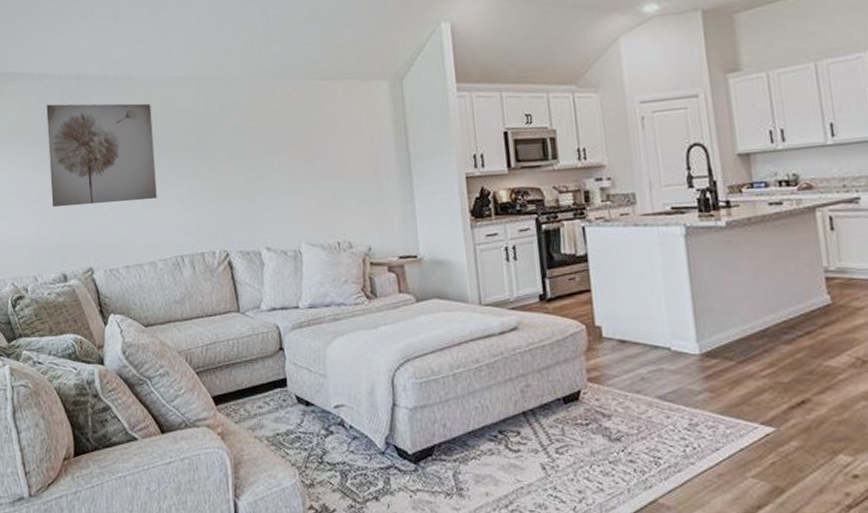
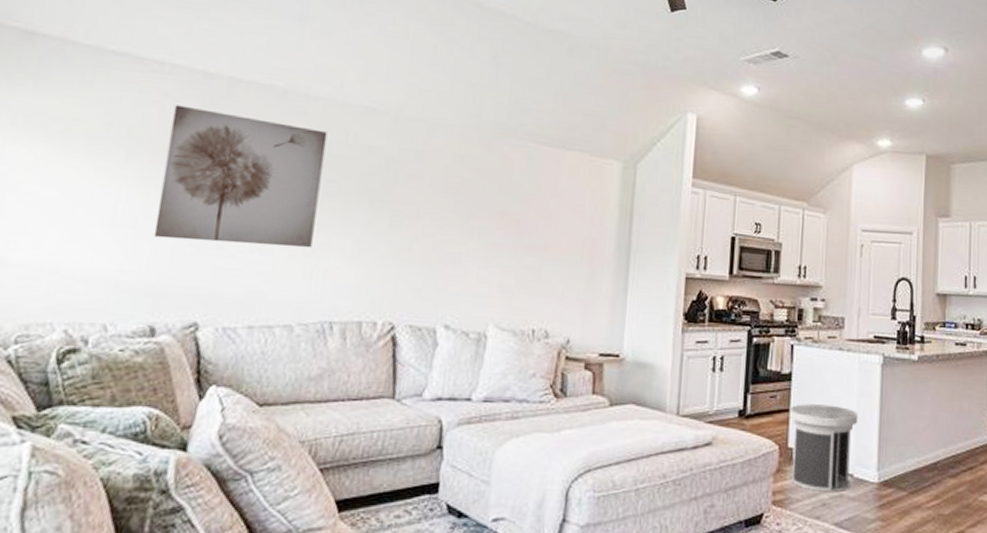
trash can: none [591,281,670,366] -> present [789,404,859,492]

